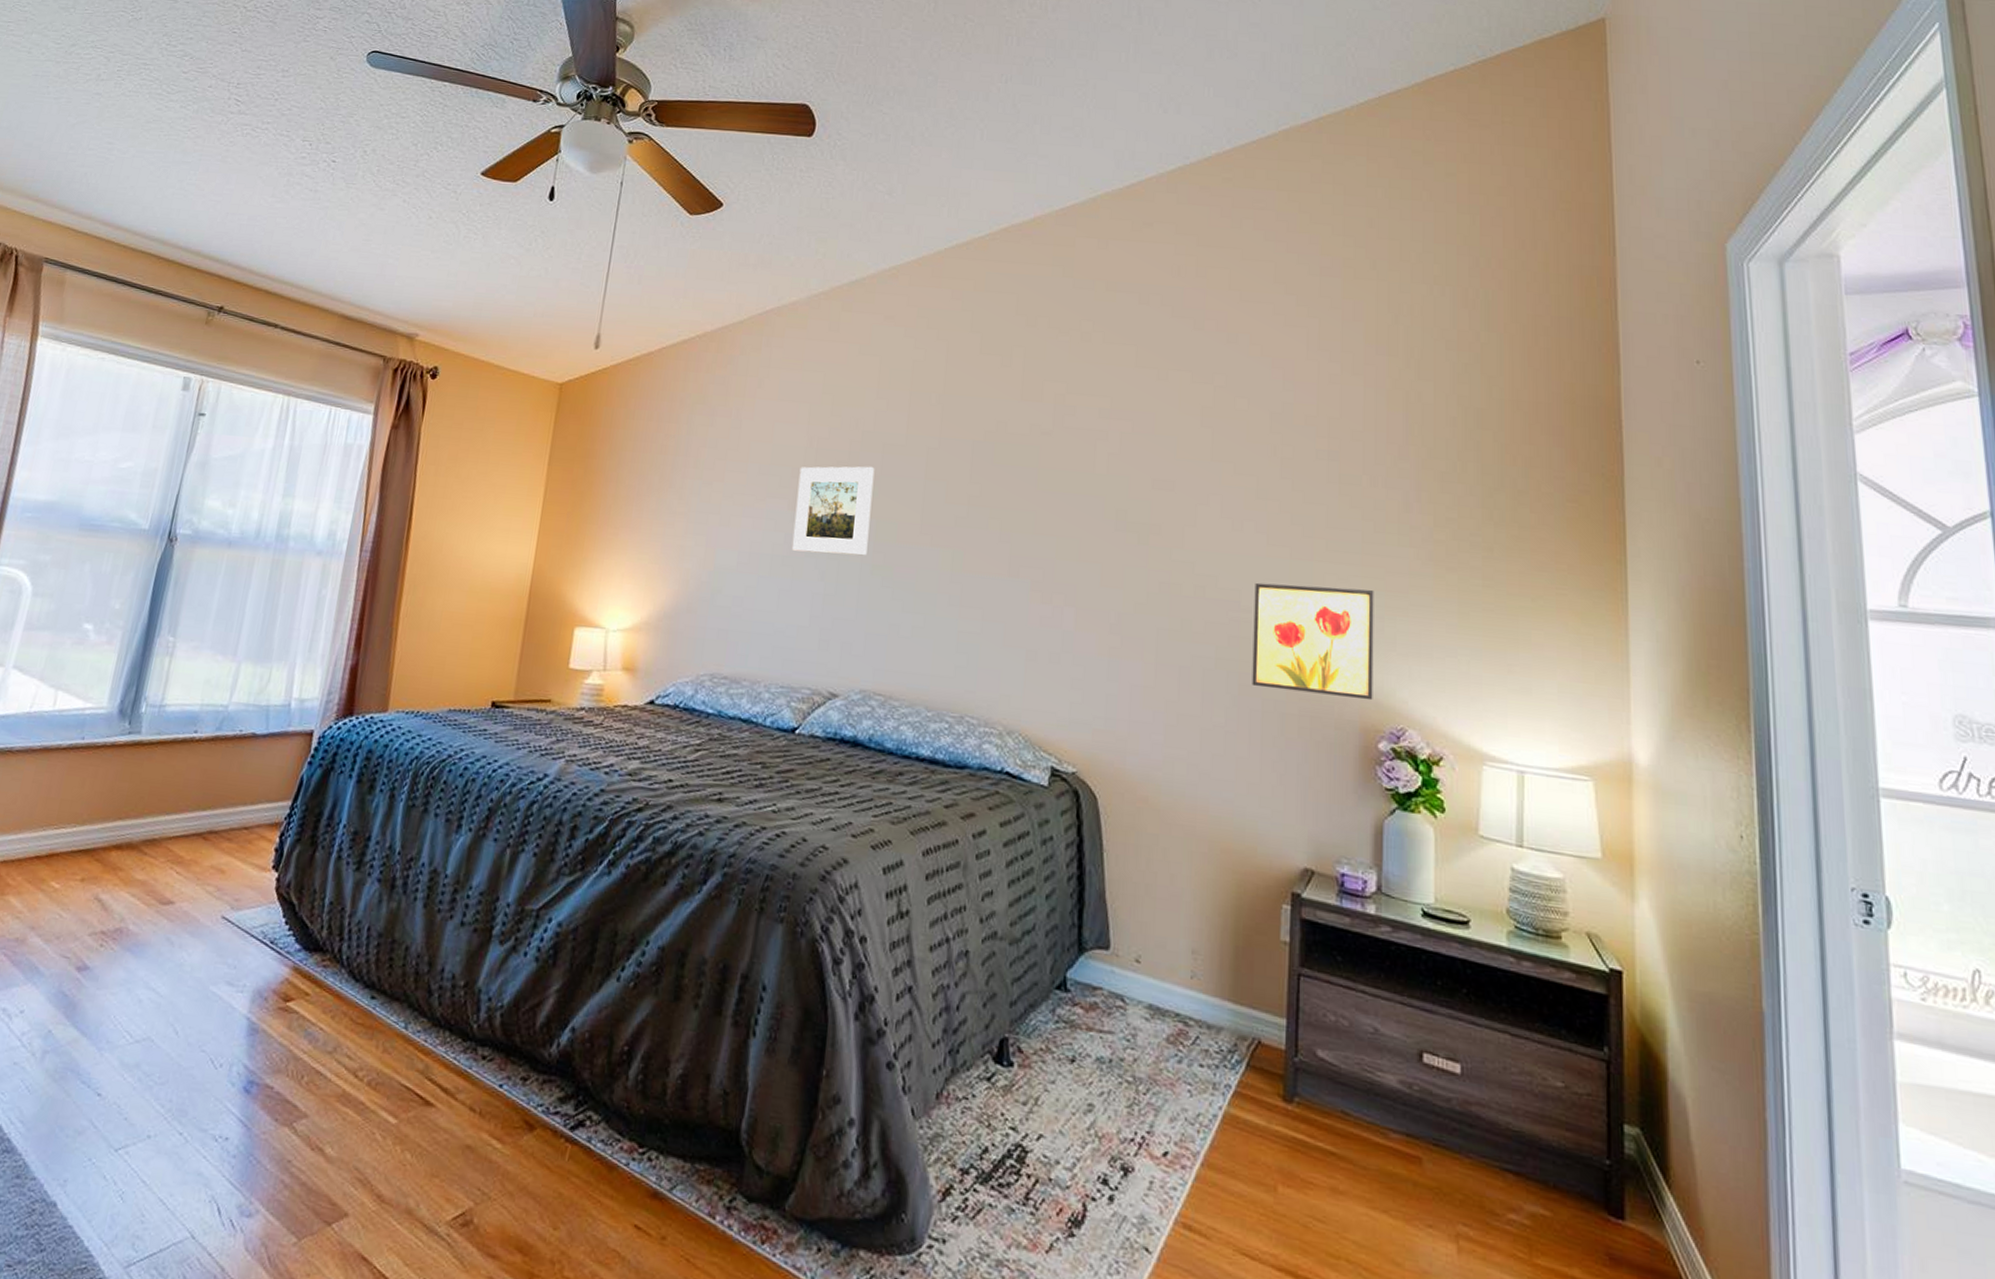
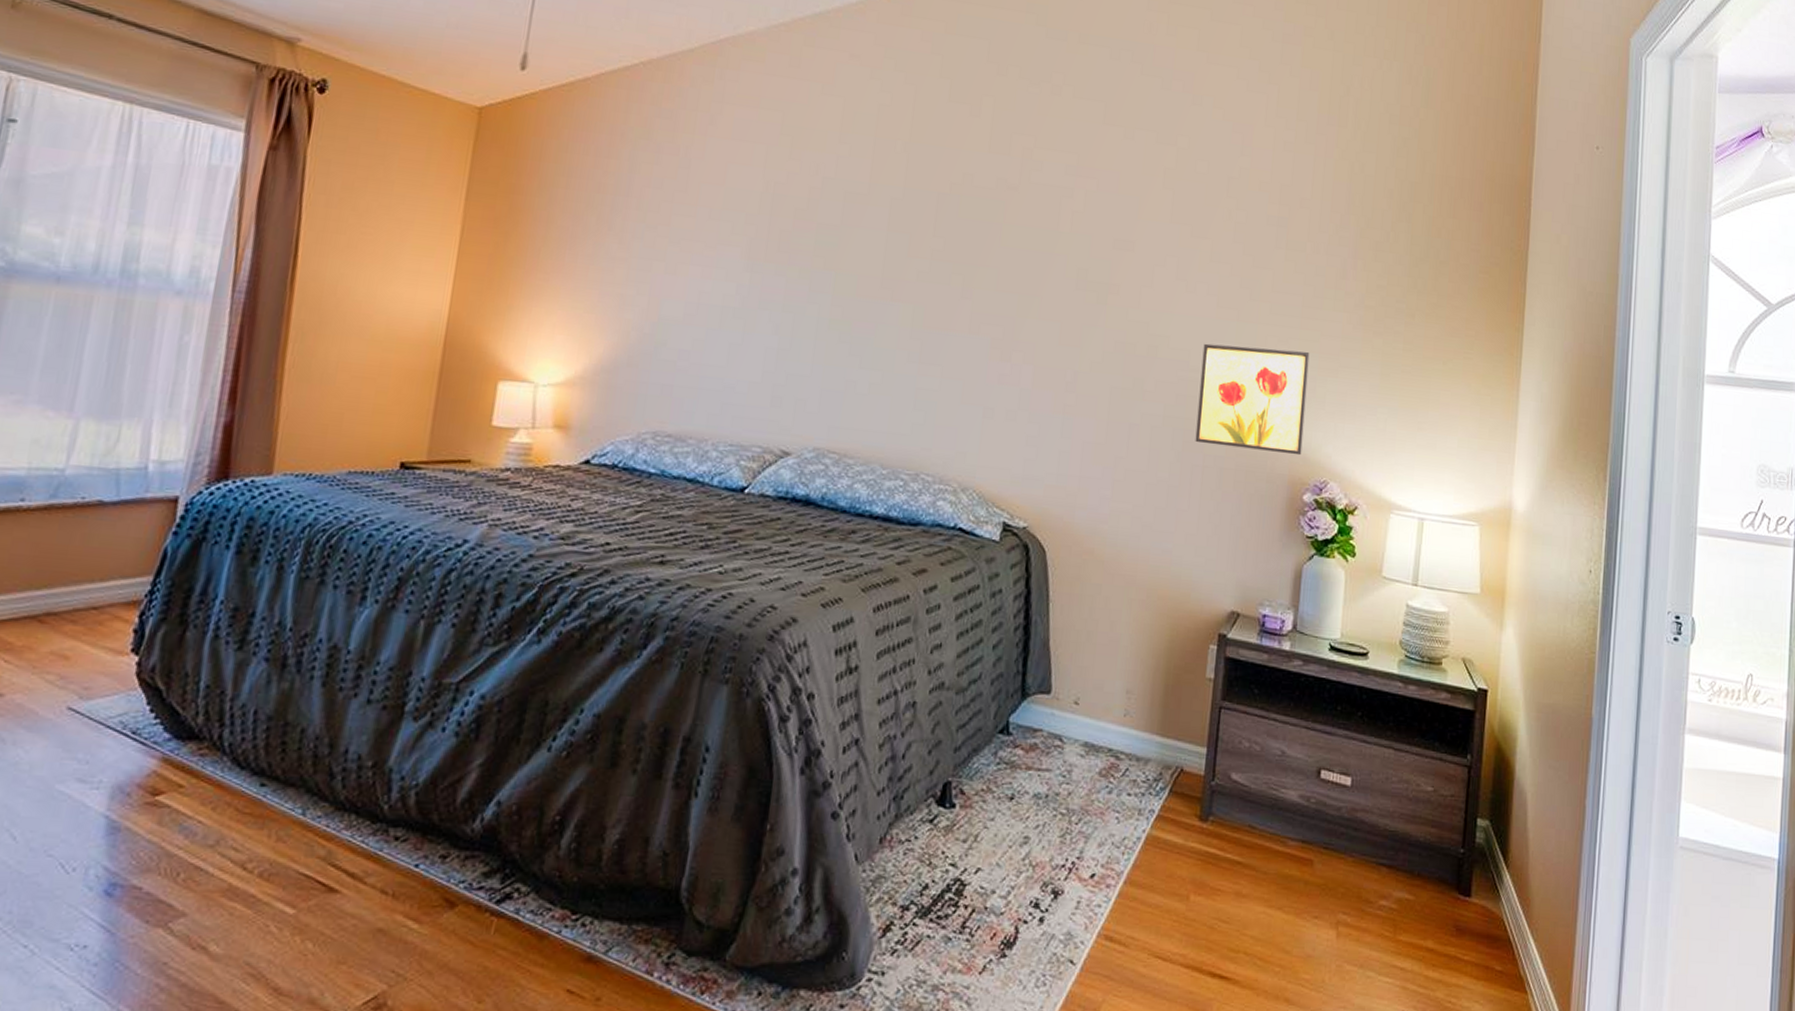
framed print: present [791,466,875,556] -> none [744,213,835,309]

